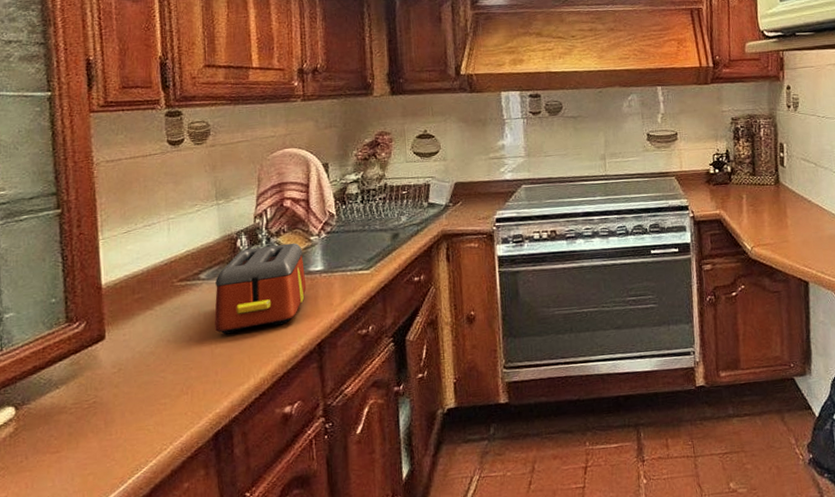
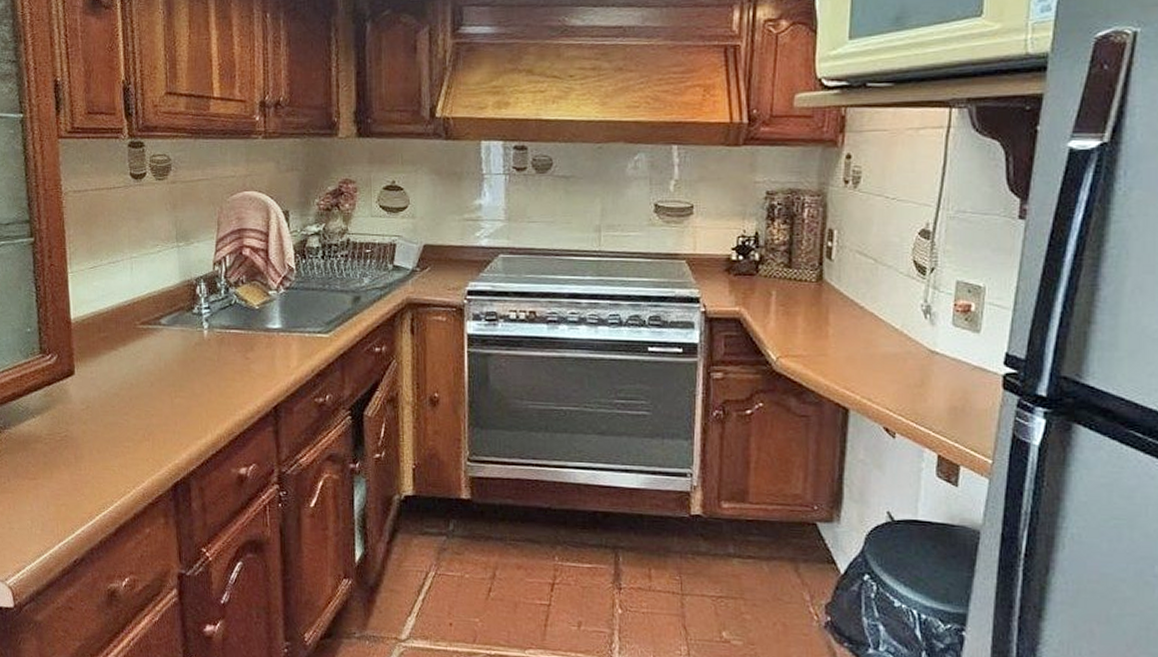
toaster: present [214,242,307,335] -> none [174,296,264,385]

